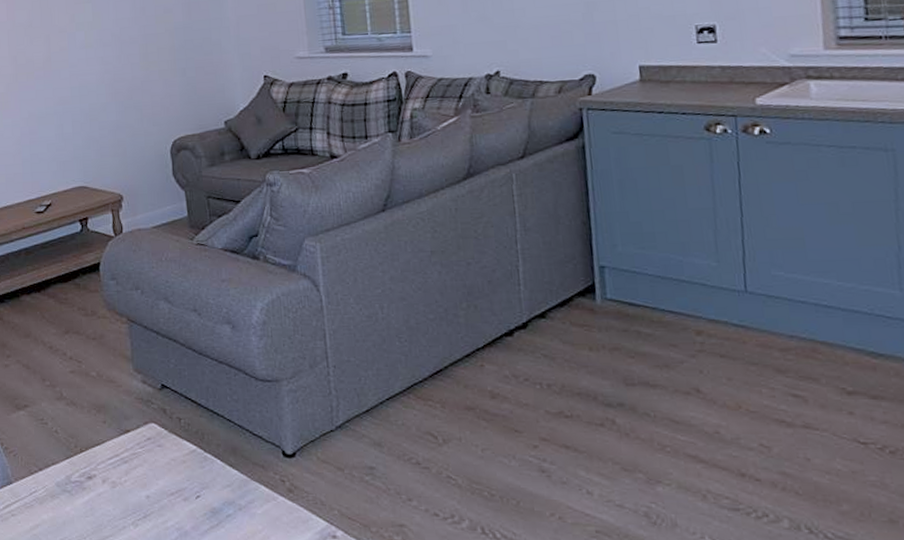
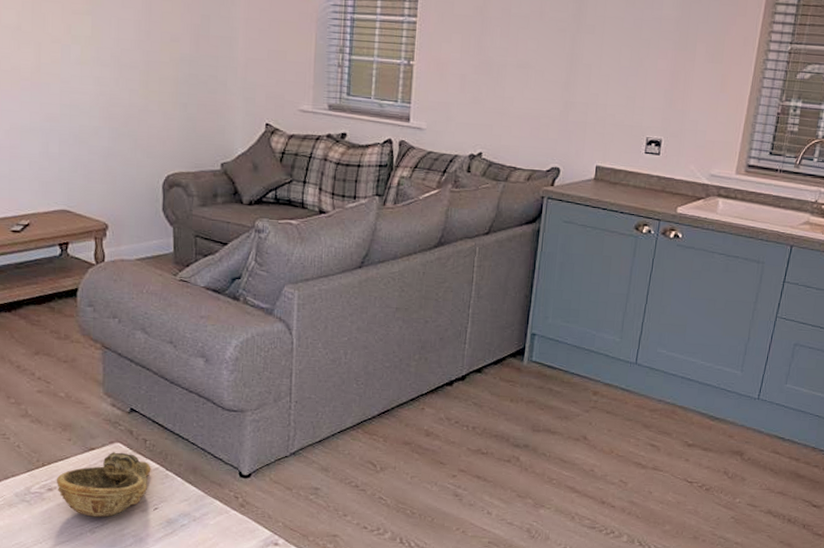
decorative bowl: none [94,433,189,508] -> present [56,452,151,518]

